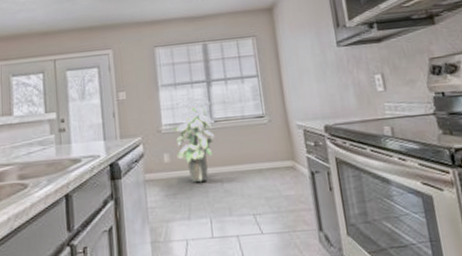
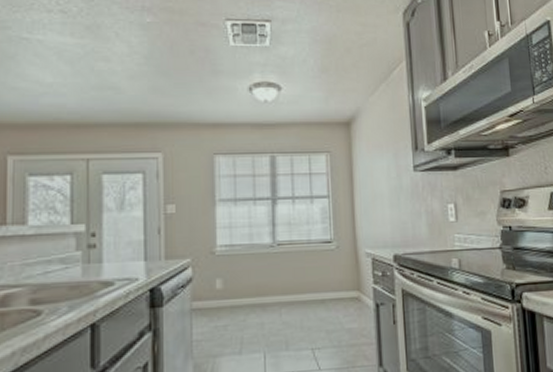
indoor plant: present [171,93,214,183] -> none [227,210,276,313]

